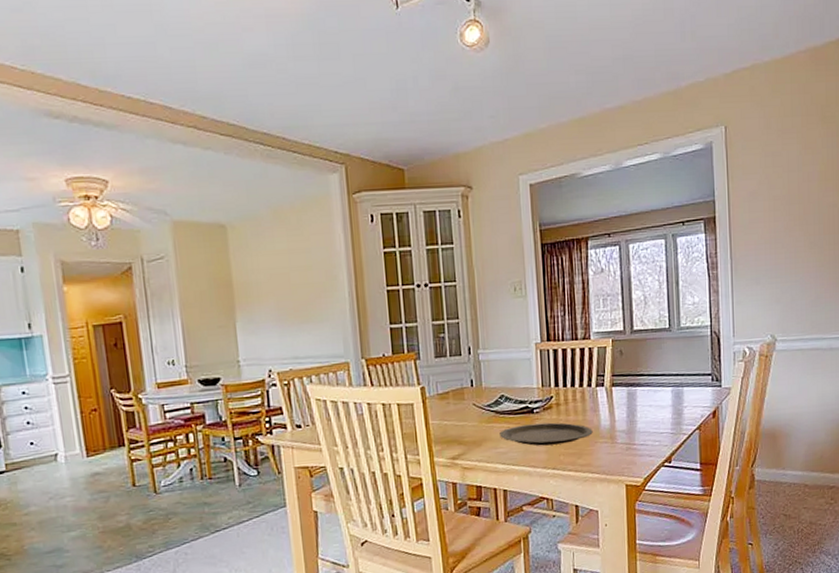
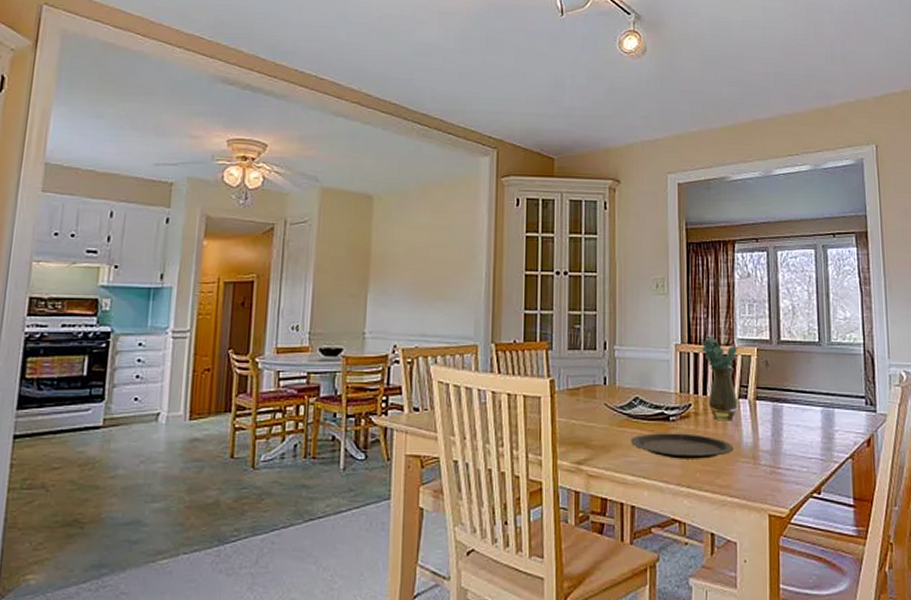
vase: none [558,331,596,409] -> present [700,334,738,421]

